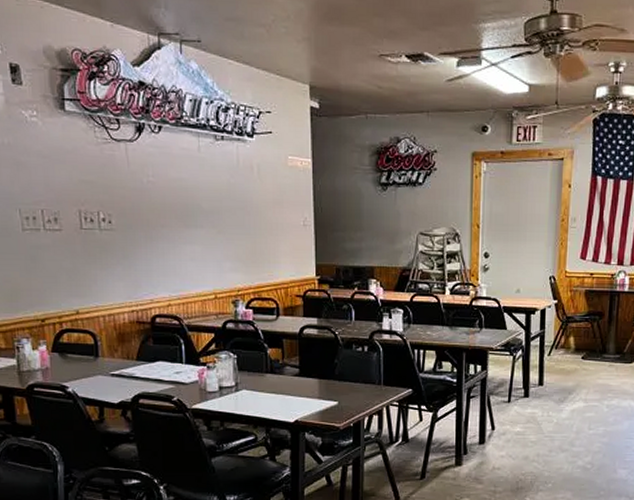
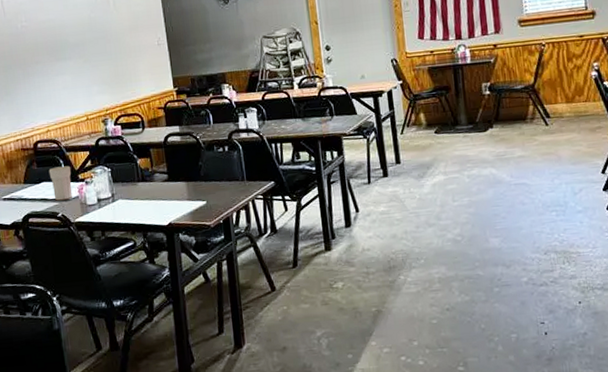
cup: none [166,346,192,385] -> present [48,165,73,202]

